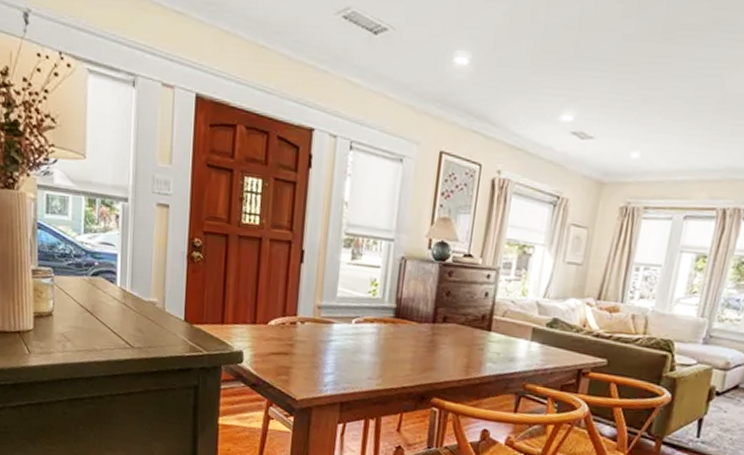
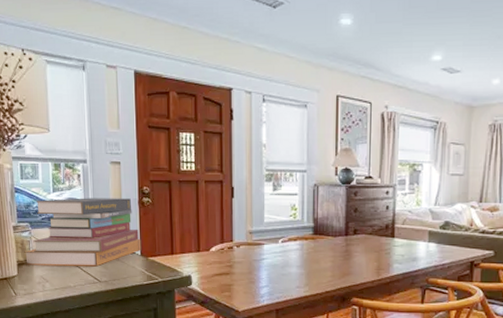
books: none [43,241,186,329] -> present [24,198,141,267]

